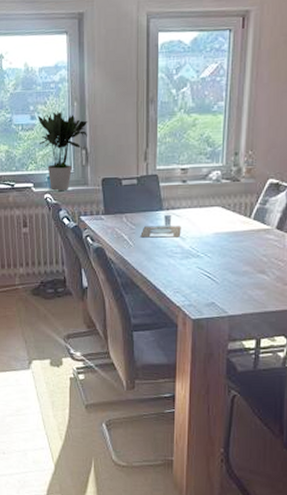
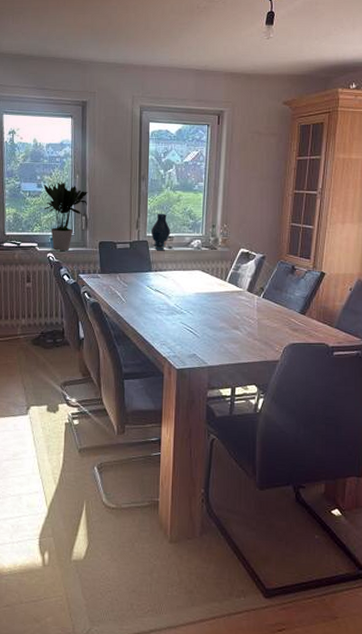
place setting: present [140,214,181,238] -> none [132,275,168,296]
vase: none [161,142,185,185] -> present [150,214,171,250]

